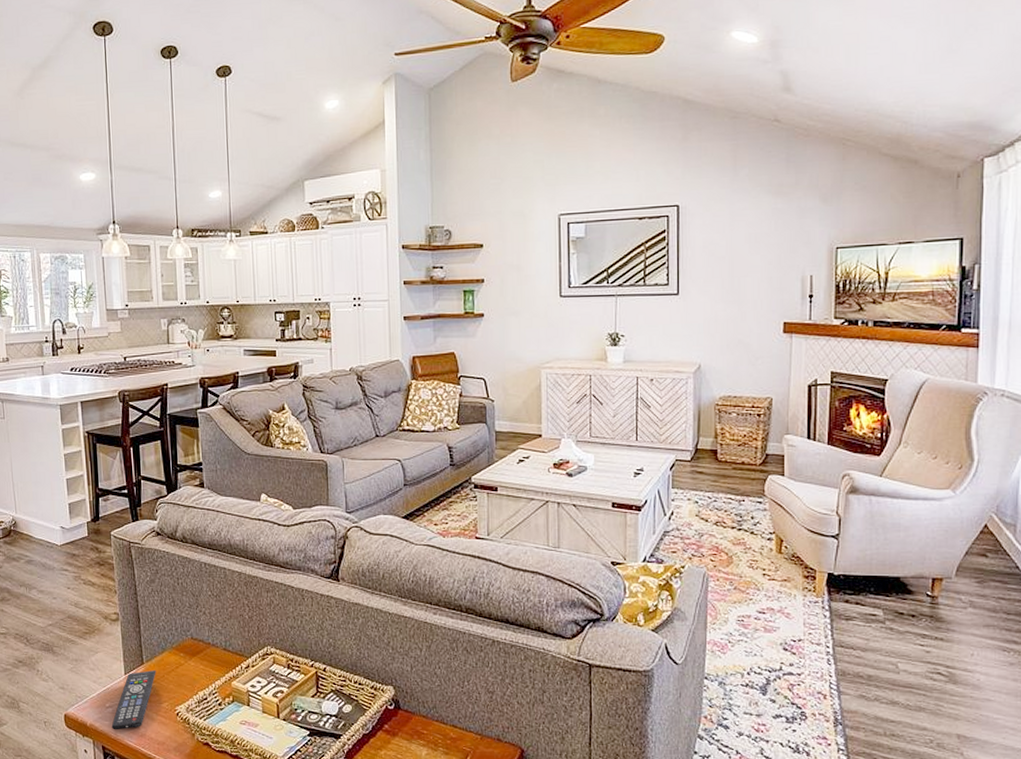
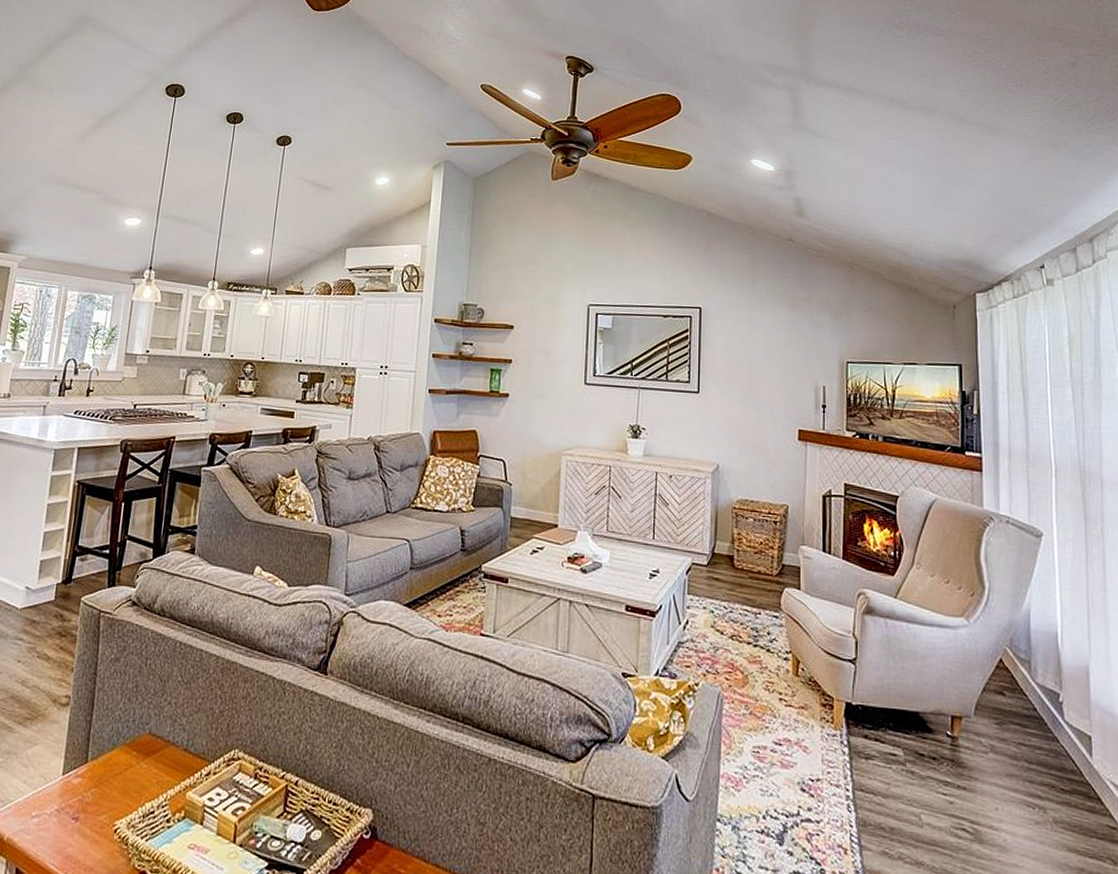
remote control: present [111,670,156,730] -> none [32,771,101,849]

